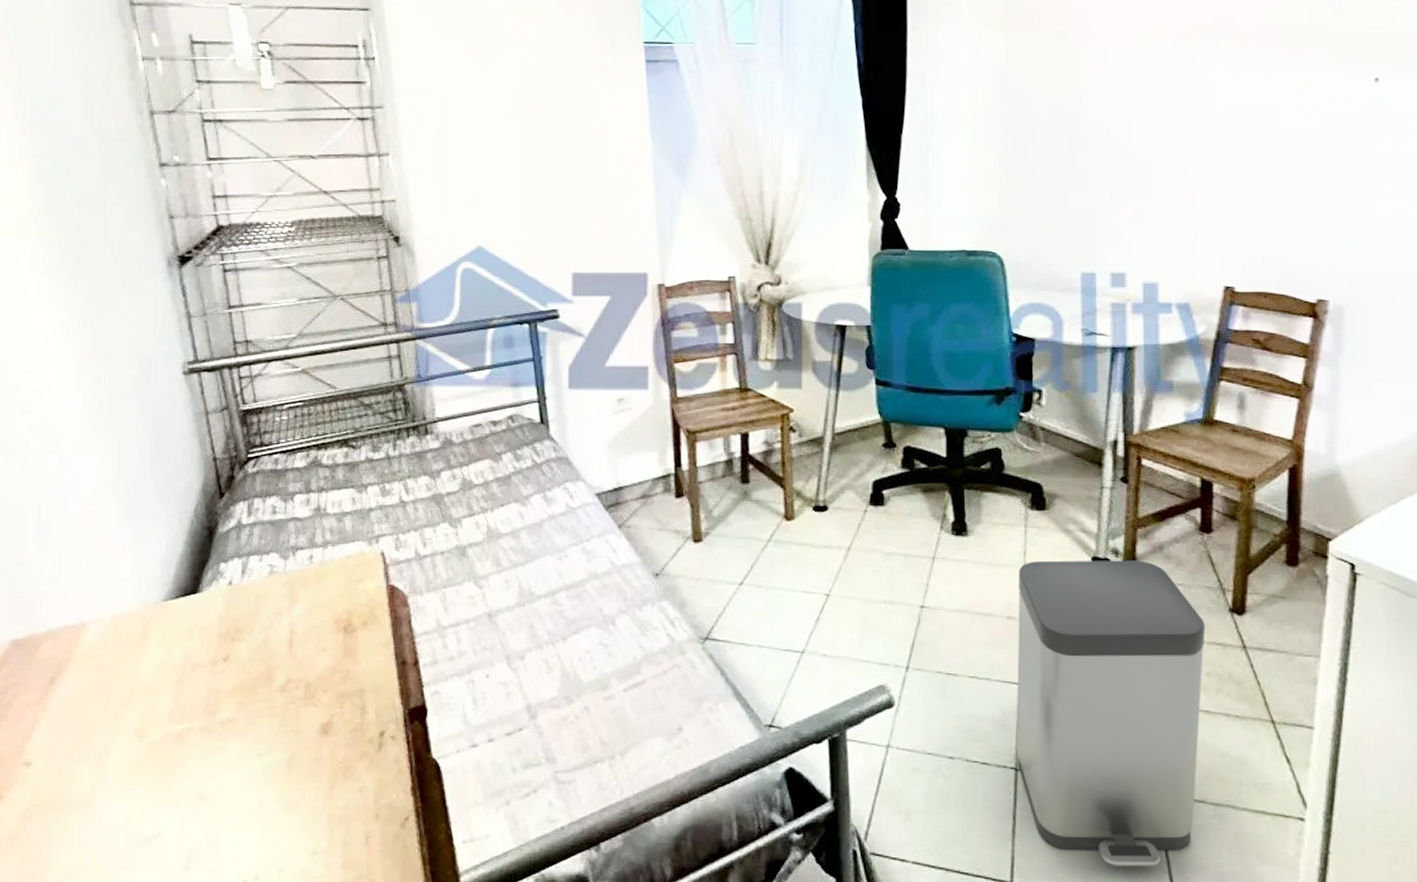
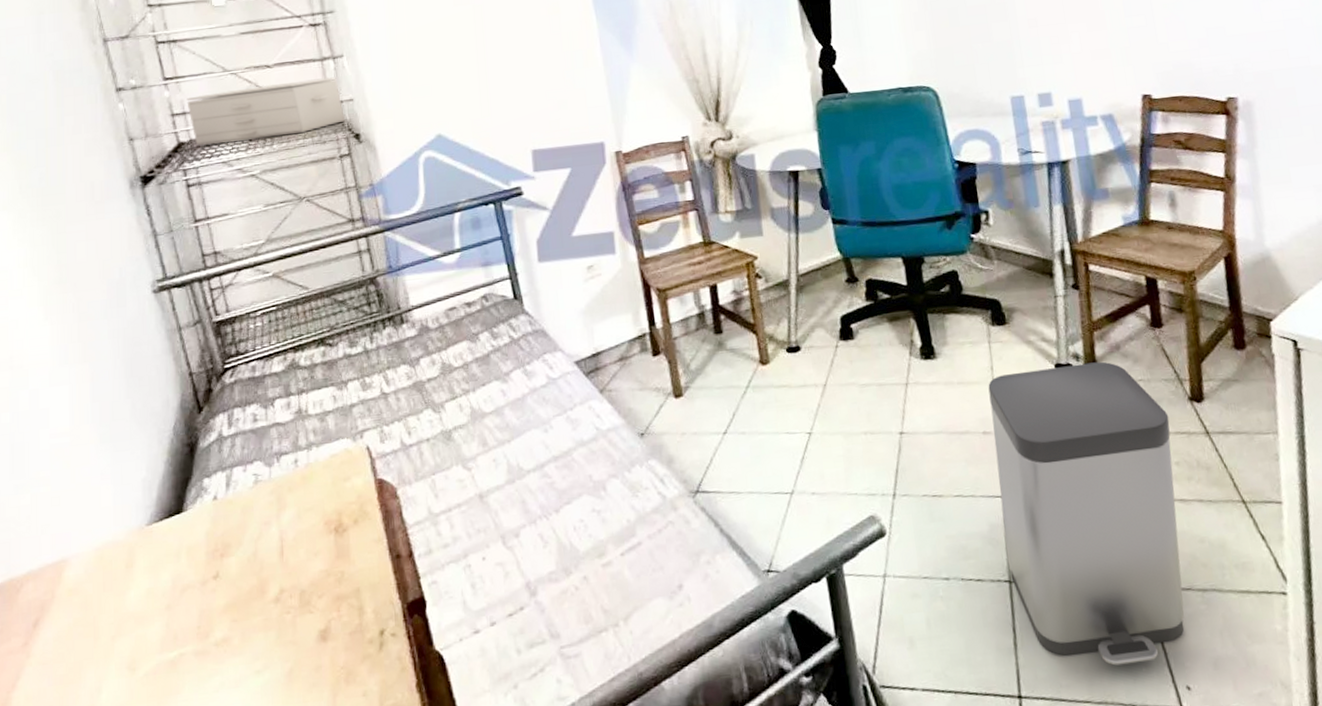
storage box: none [229,175,385,232] -> present [186,77,345,146]

